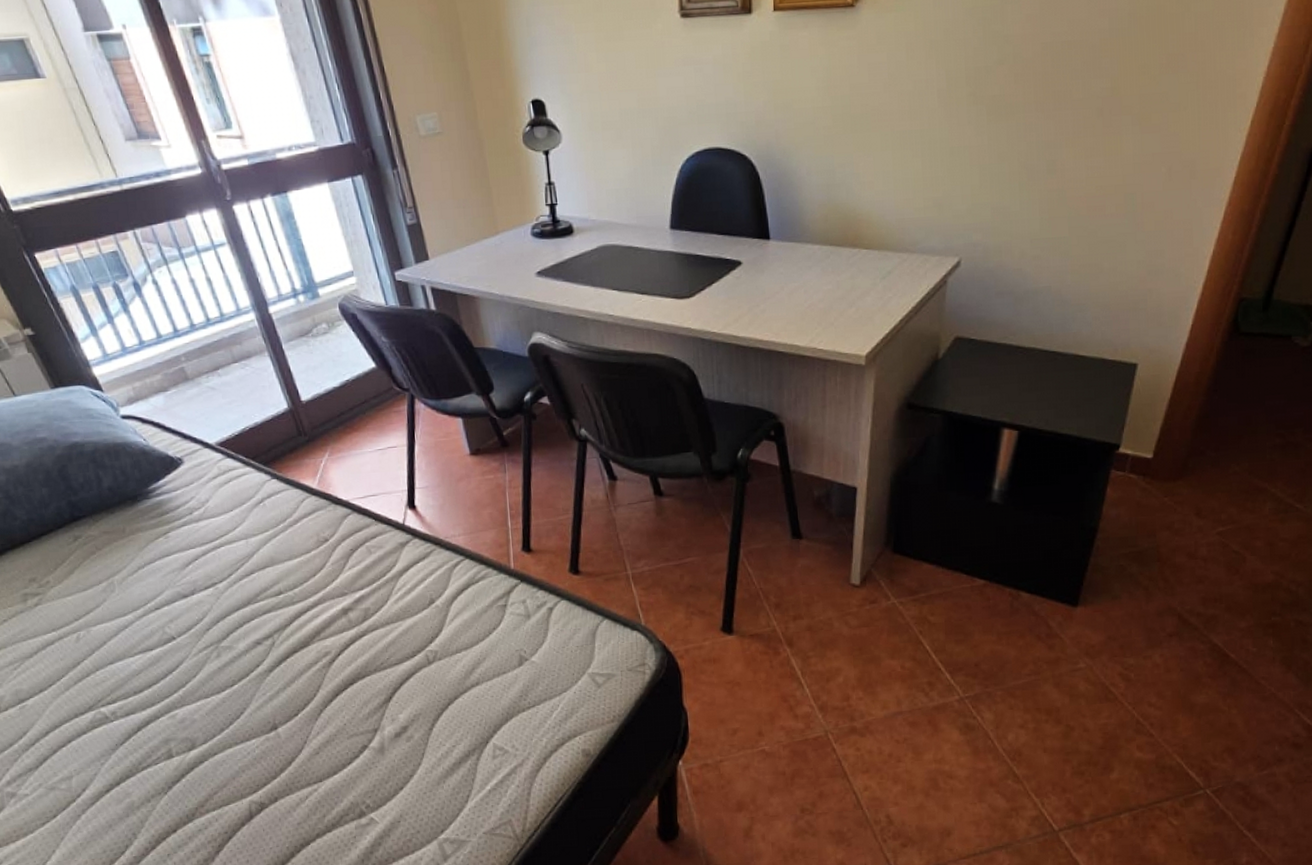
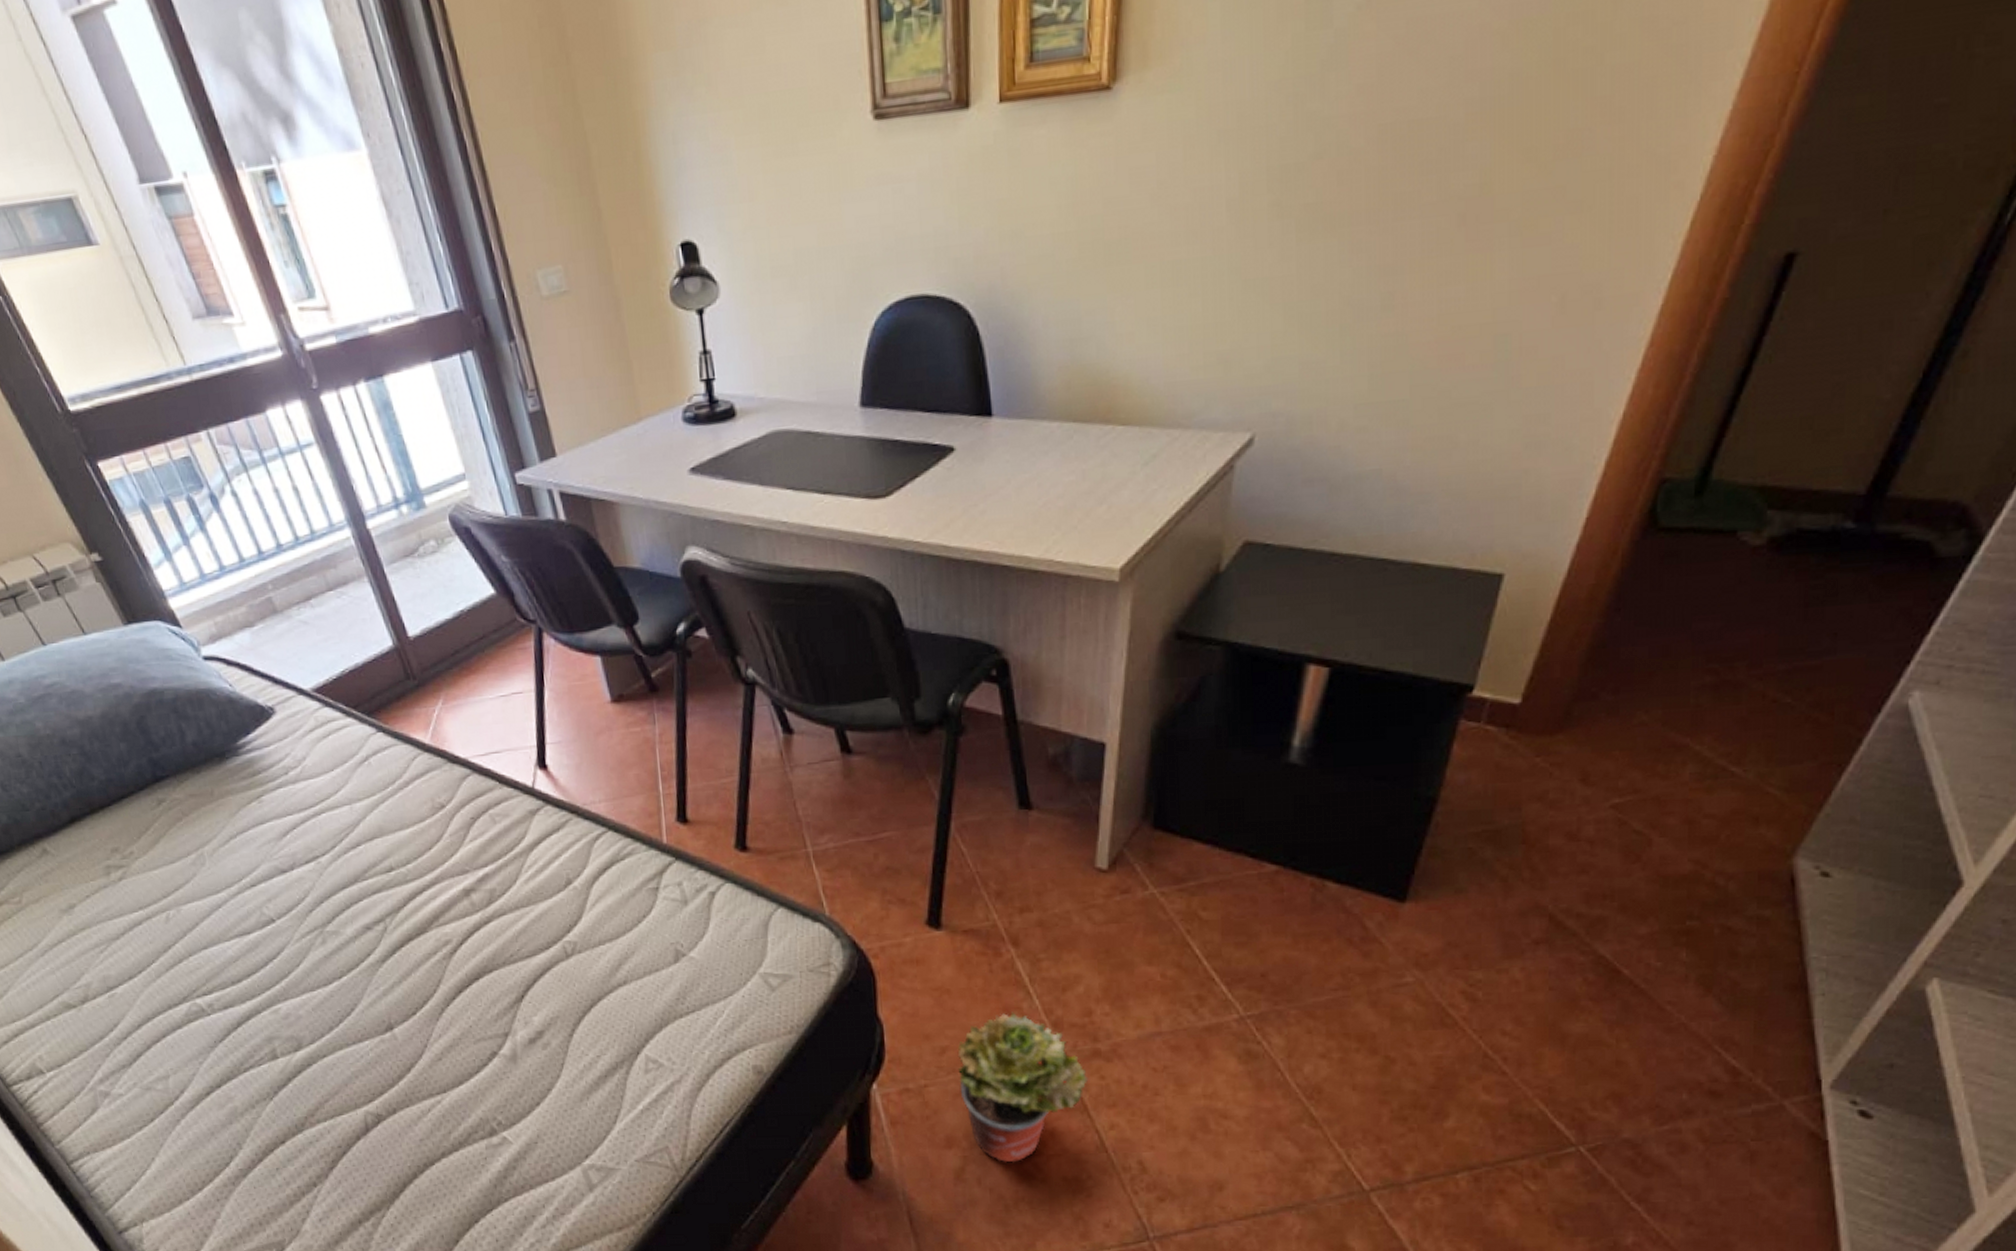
potted plant: none [746,699,848,822] -> present [957,1012,1089,1163]

